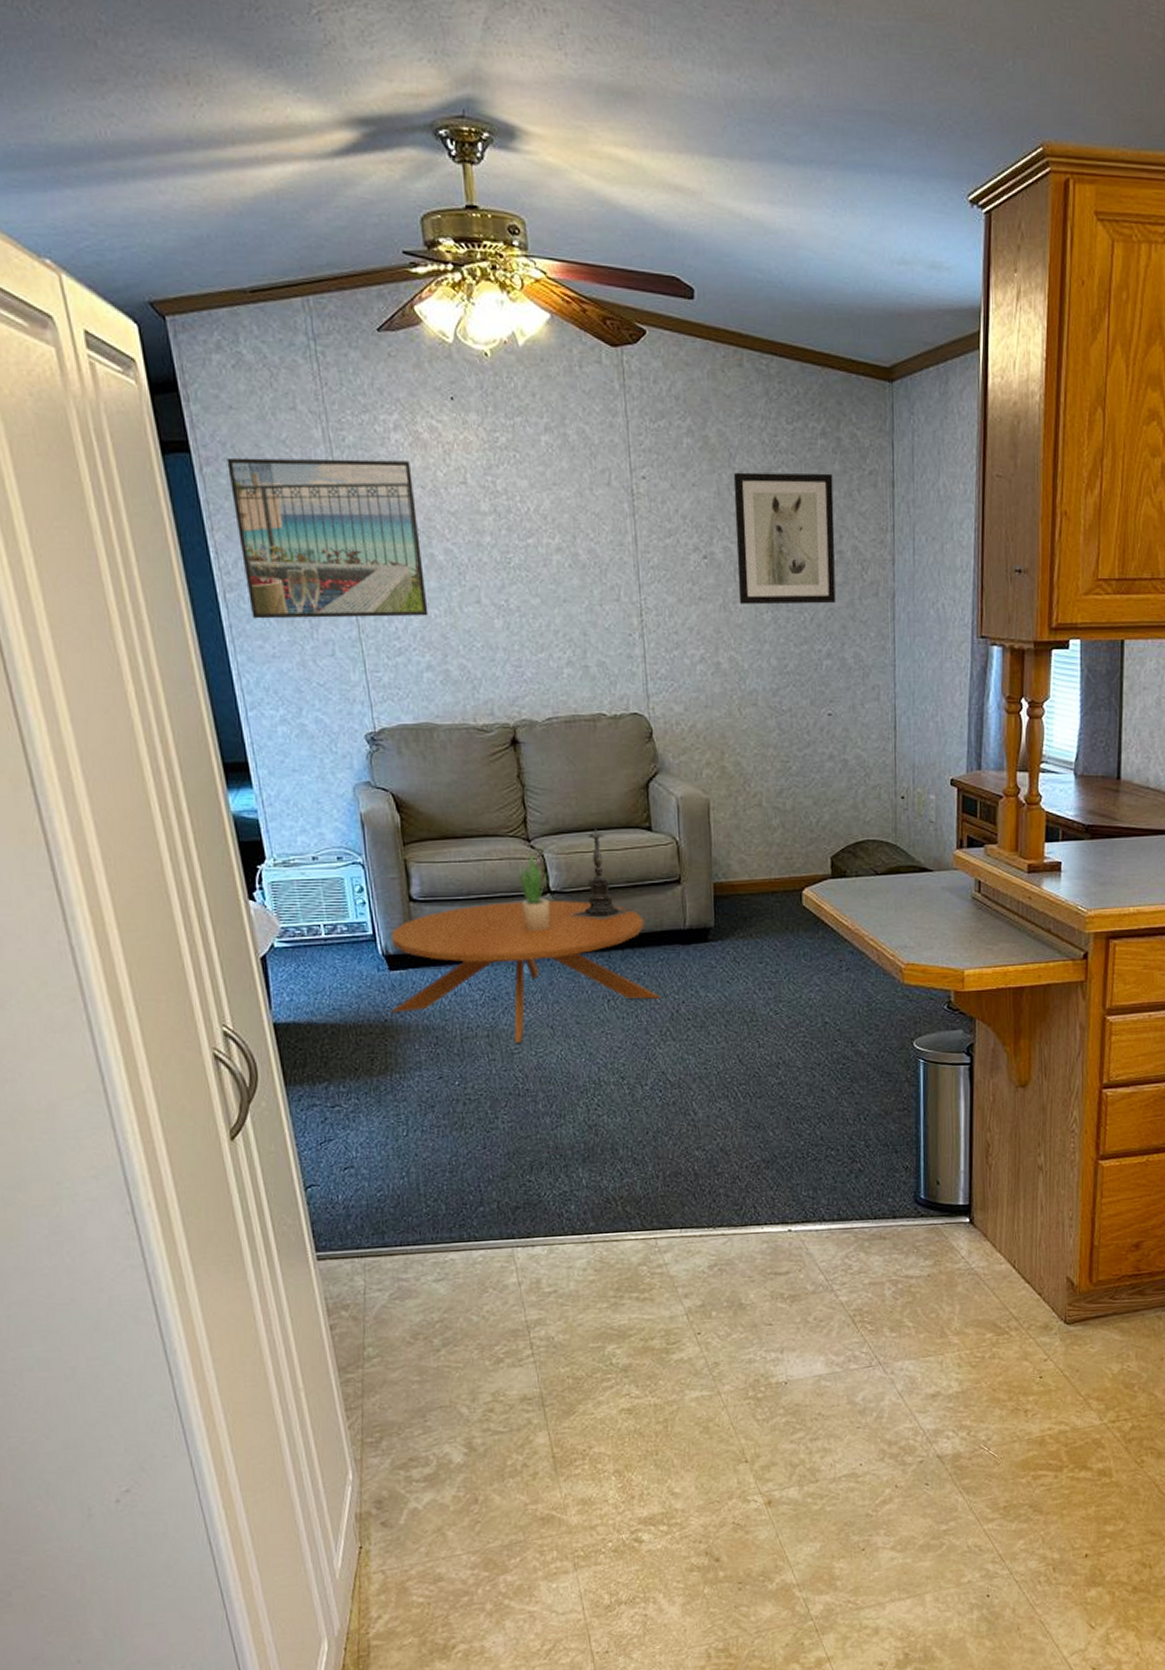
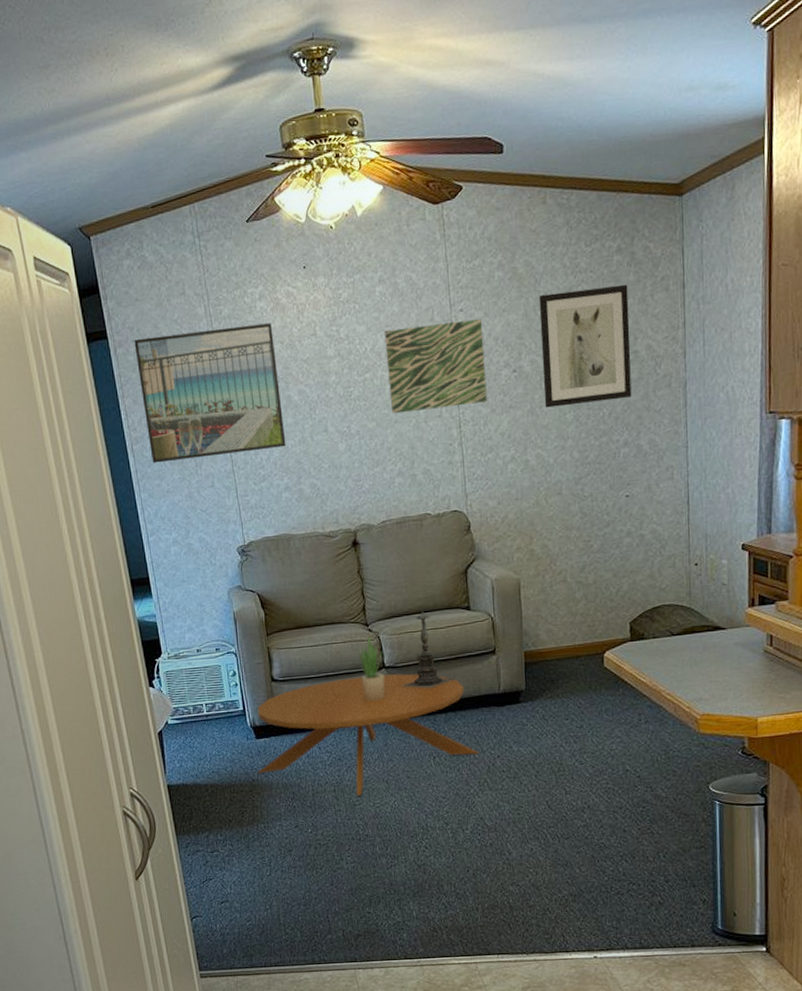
wall art: none [551,489,673,591] -> present [384,318,487,414]

